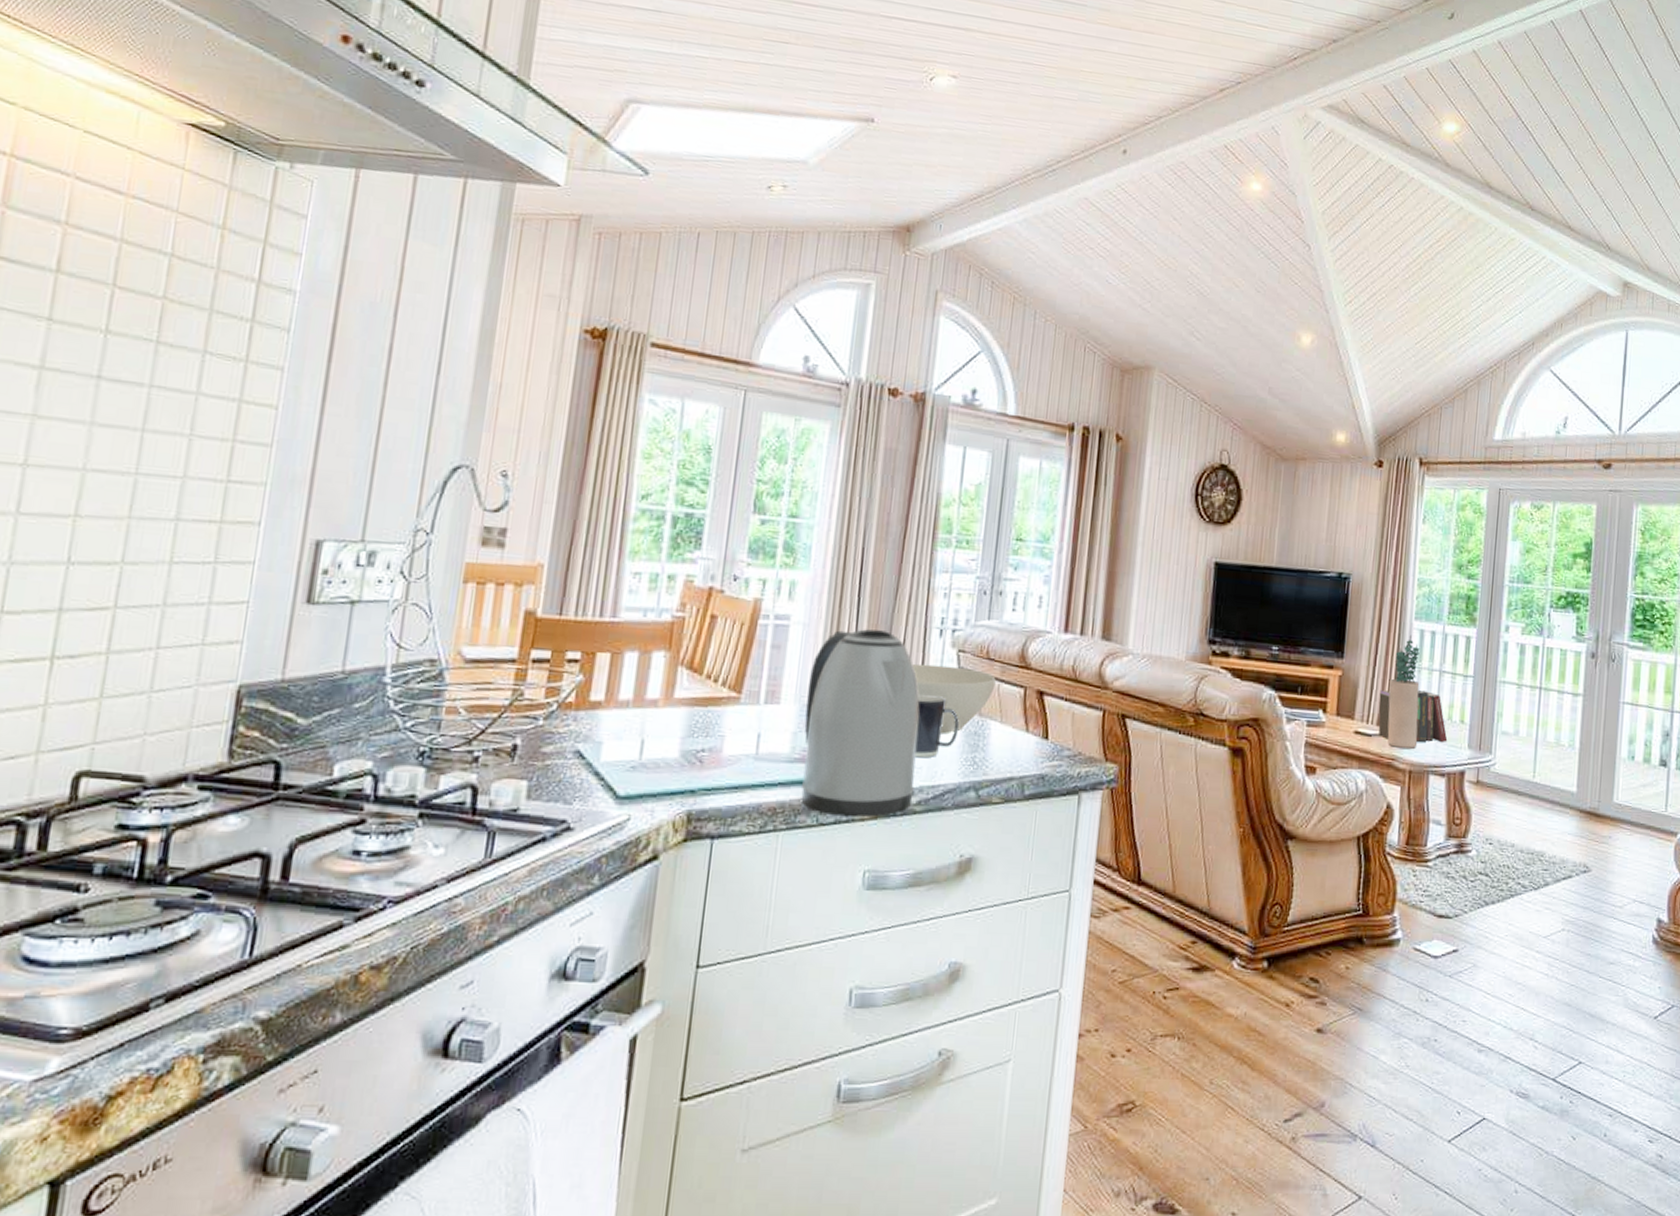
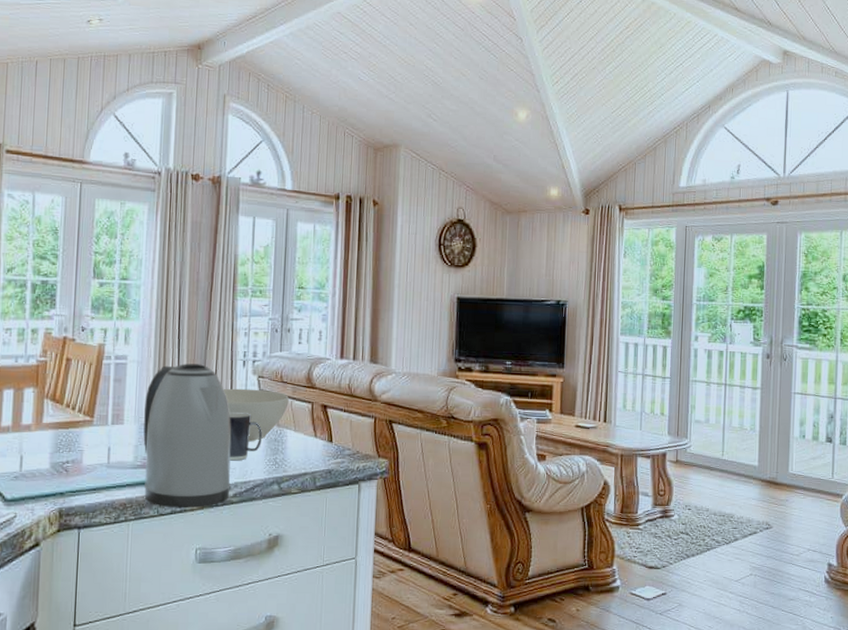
books: present [1378,690,1448,743] -> none [594,391,651,432]
vase: present [1387,634,1420,750] -> none [601,347,627,438]

